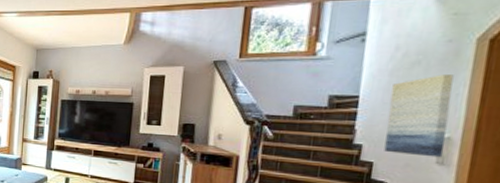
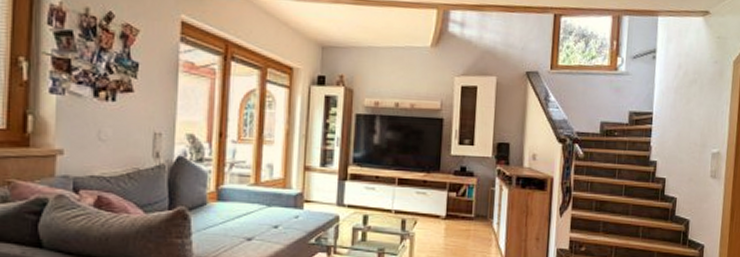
wall art: present [384,74,454,158] -> none [673,93,720,172]

